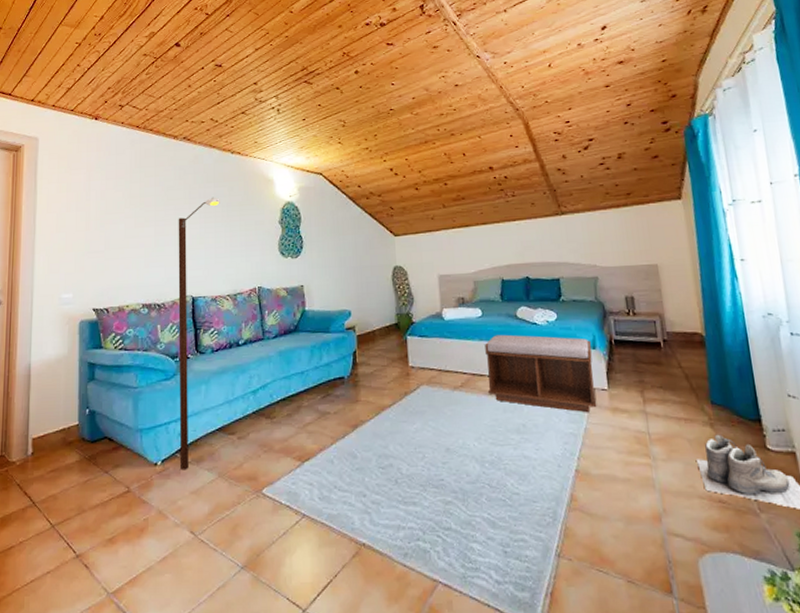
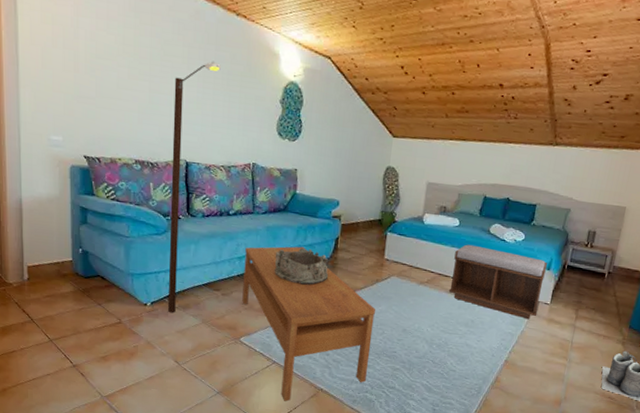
coffee table: none [259,367,414,568] -> present [242,246,375,402]
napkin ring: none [291,368,352,412] -> present [274,247,329,285]

